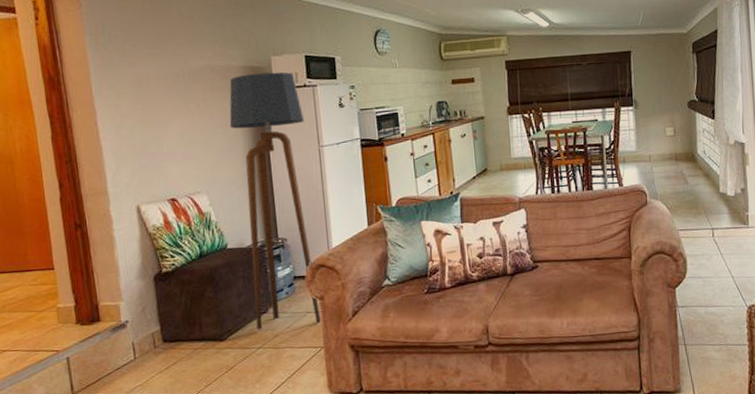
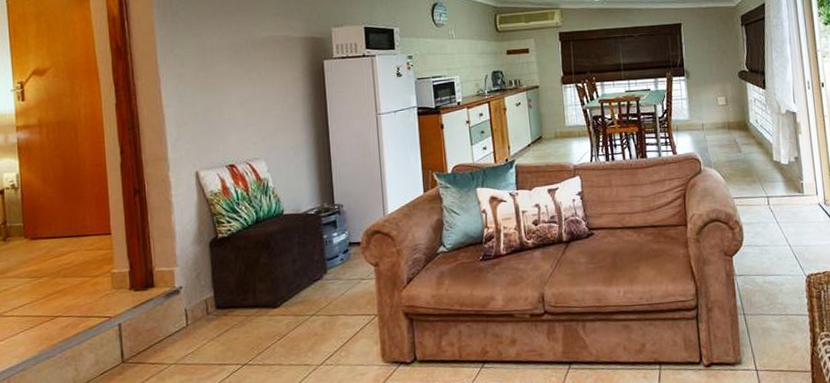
floor lamp: present [229,72,322,330] -> none [289,42,376,297]

